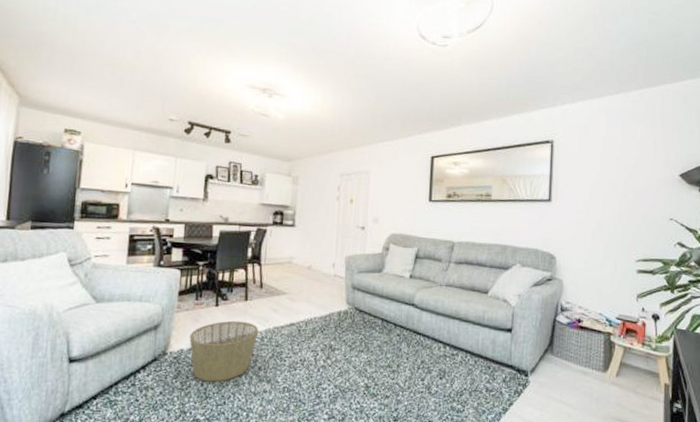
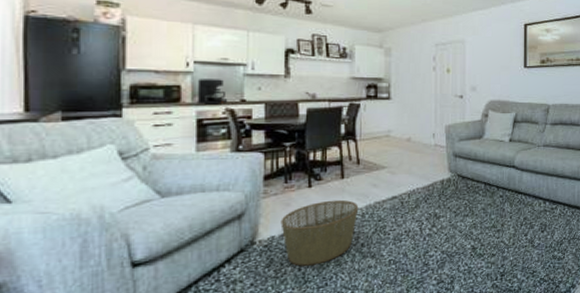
coffee maker: none [130,199,154,223] -> present [196,79,227,104]

